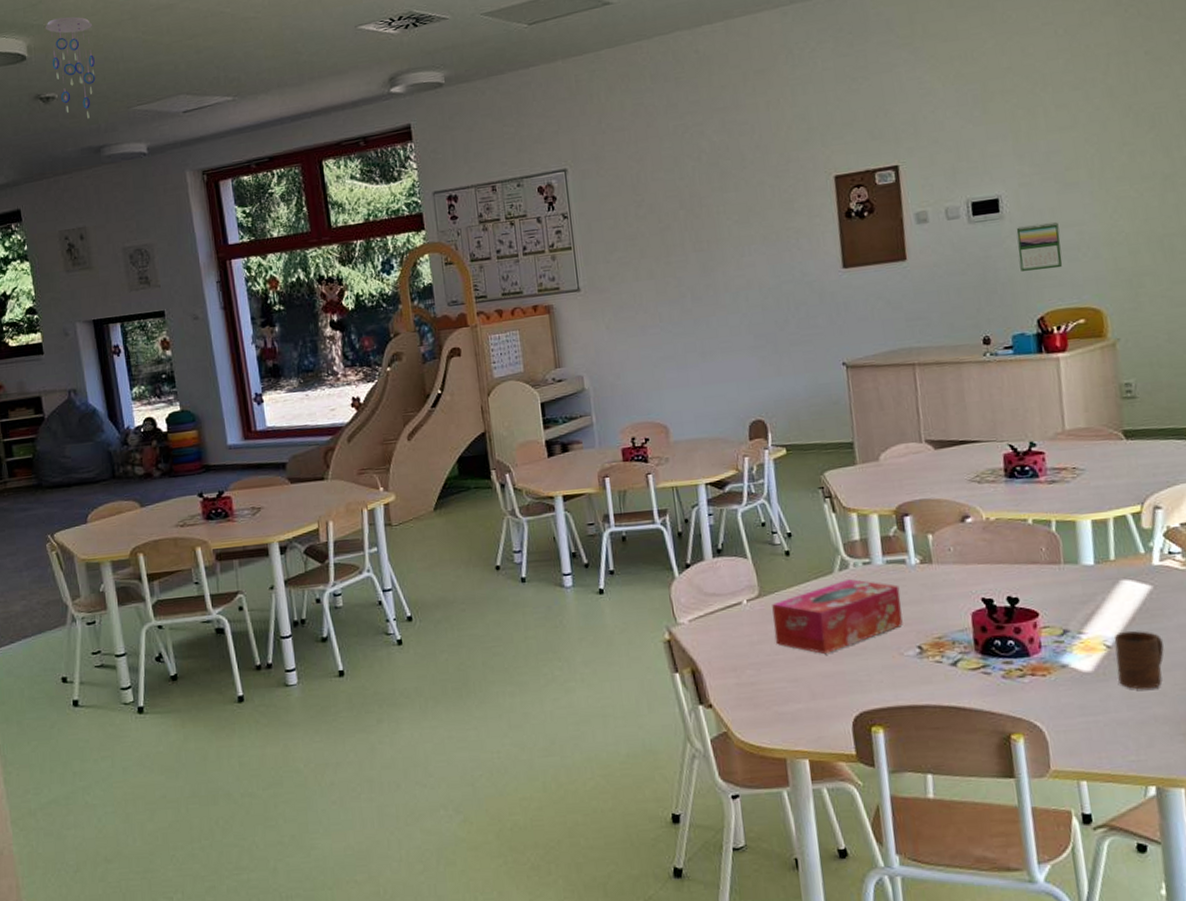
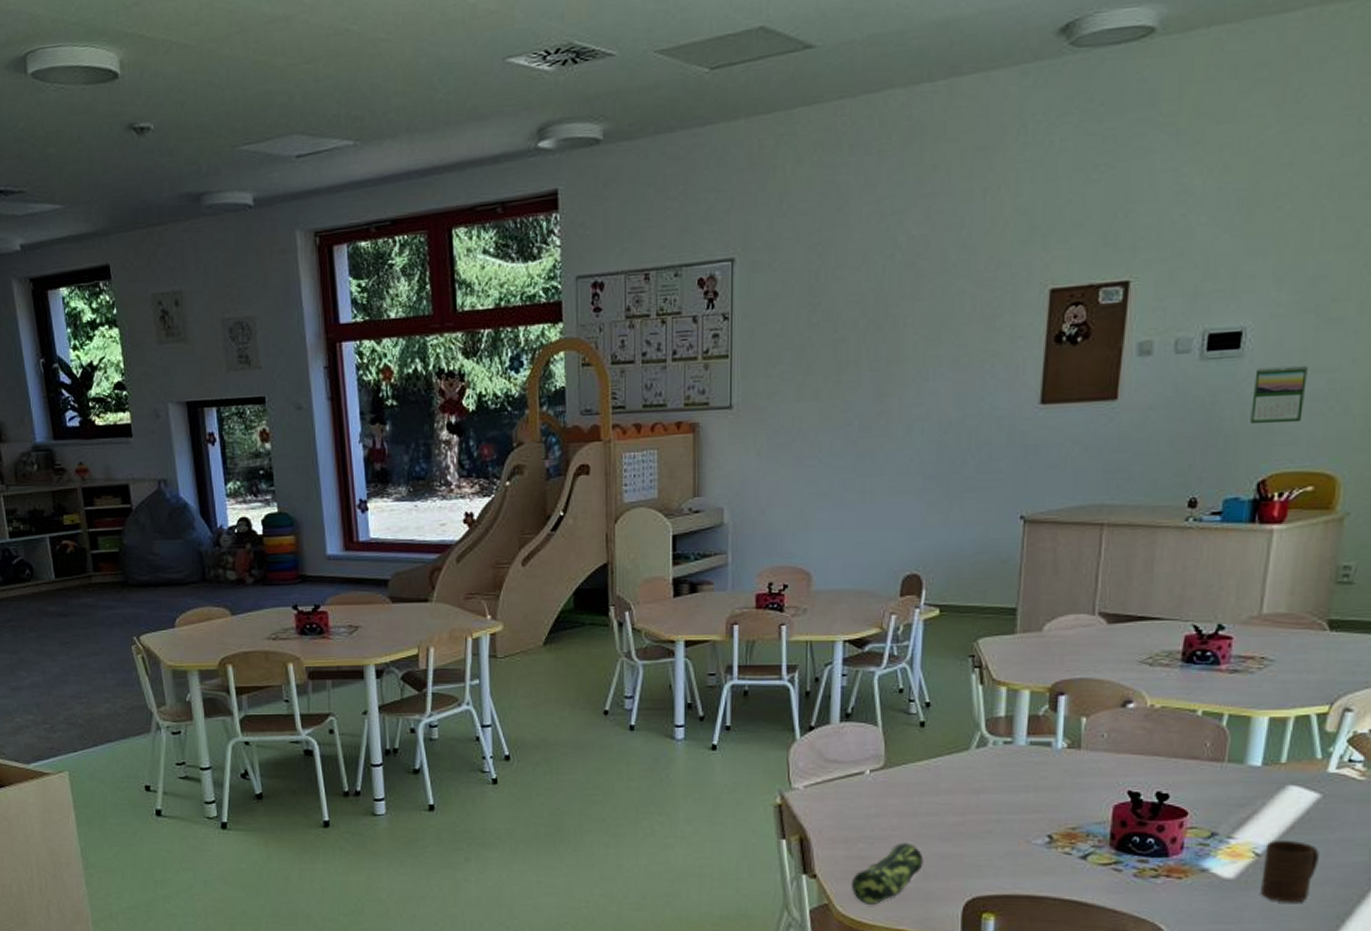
ceiling mobile: present [45,16,96,120] -> none [140,24,197,159]
pencil case: none [745,665,809,729] -> present [851,842,924,904]
tissue box: present [772,578,903,654] -> none [894,757,1039,833]

